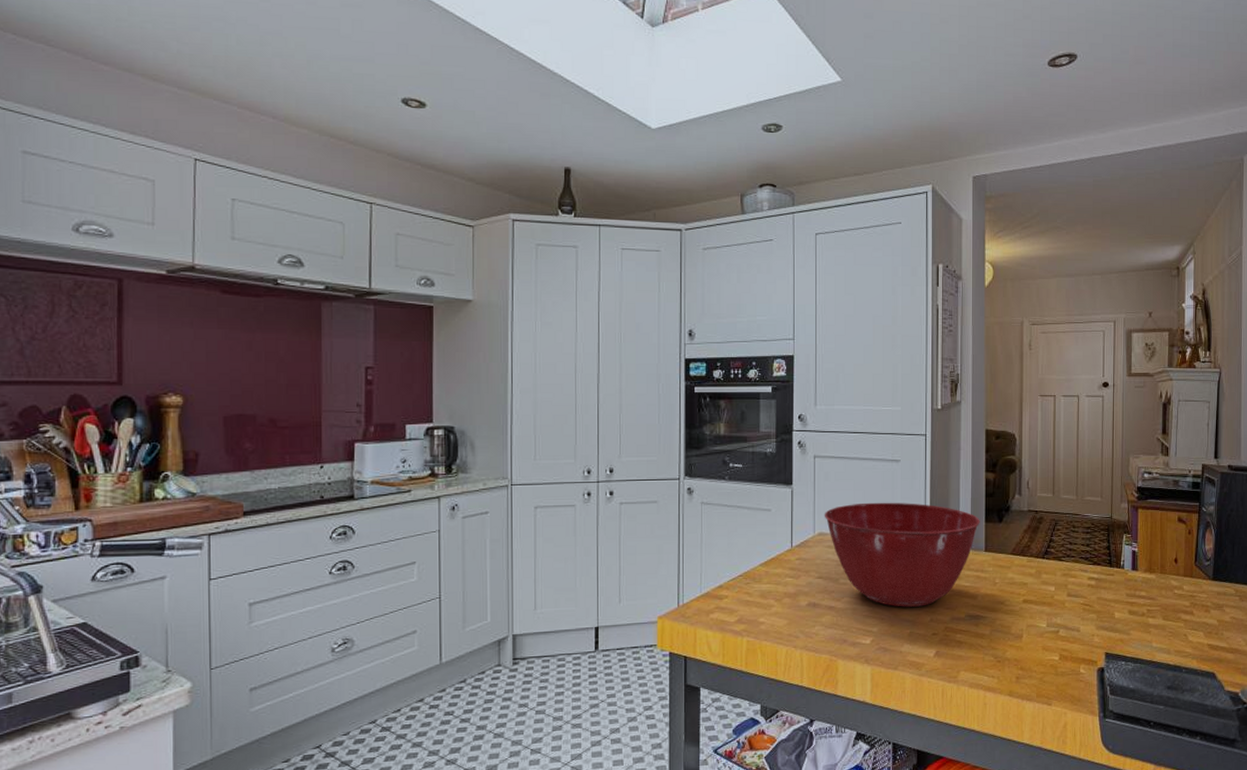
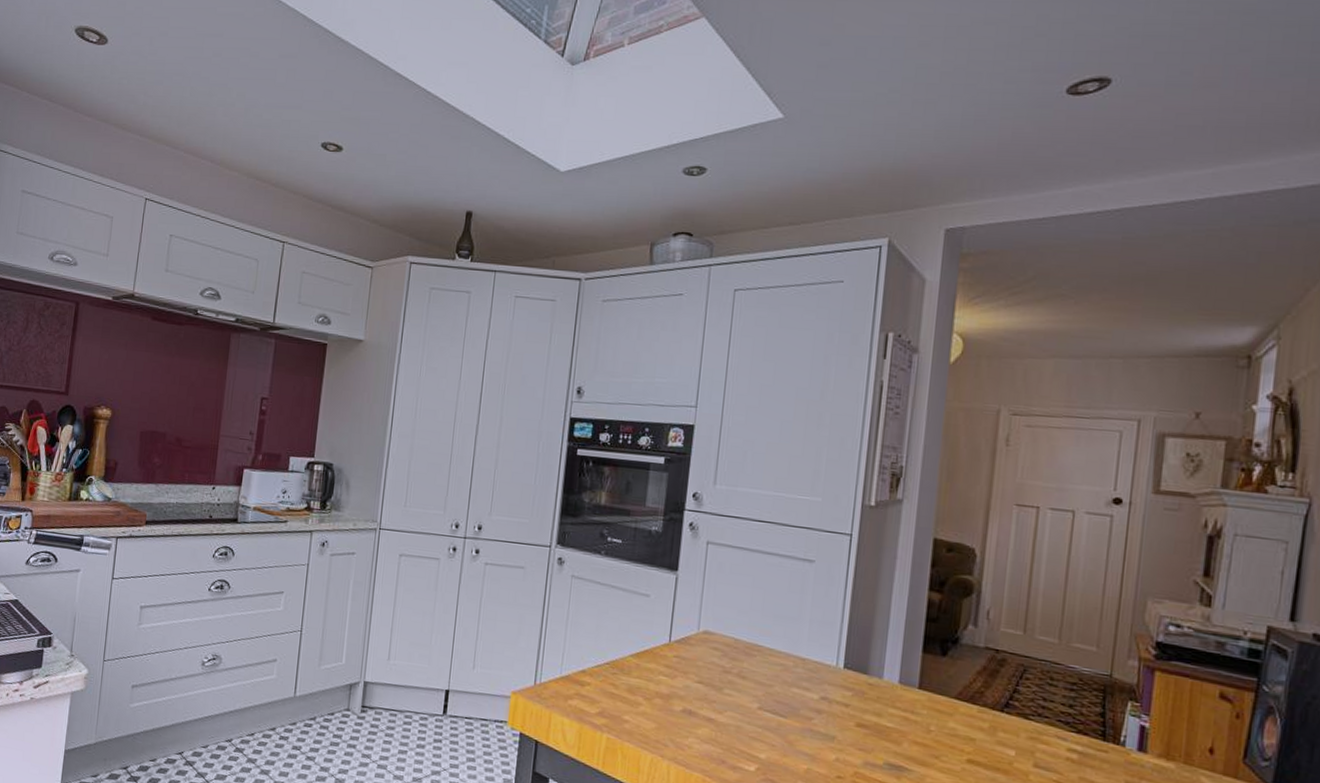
mixing bowl: present [824,502,980,607] -> none [712,603,915,741]

